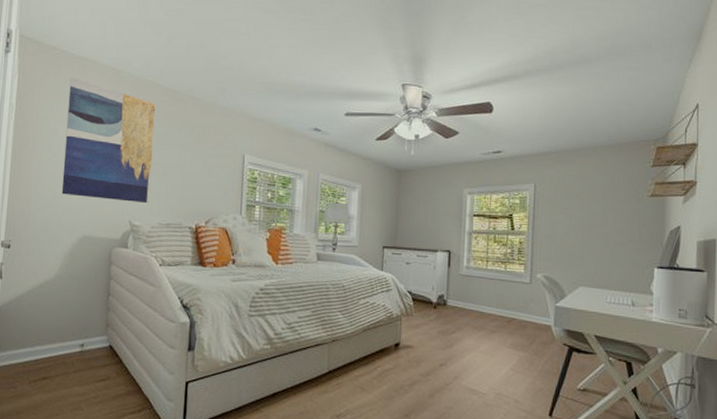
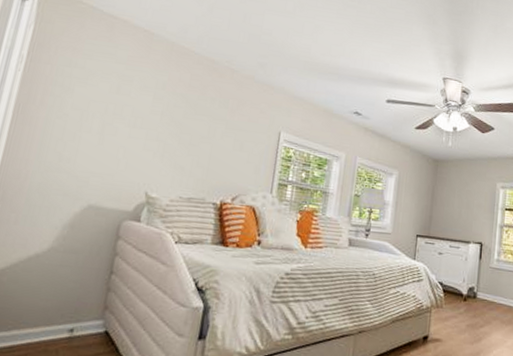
wall art: present [61,76,156,204] -> none [68,33,190,175]

